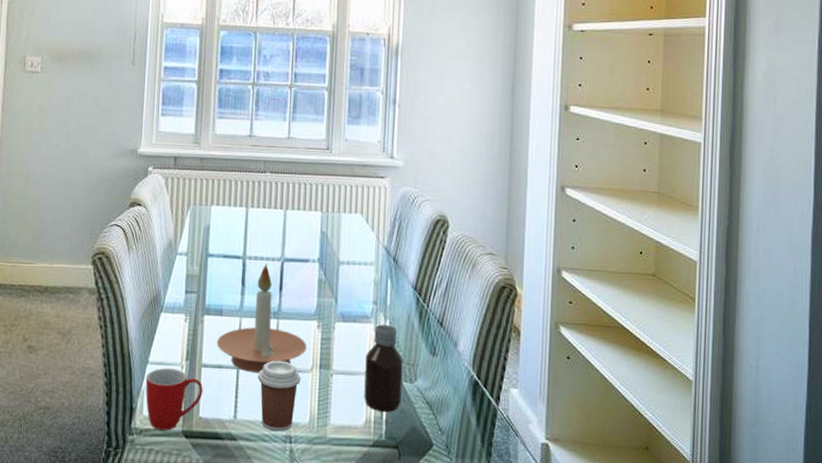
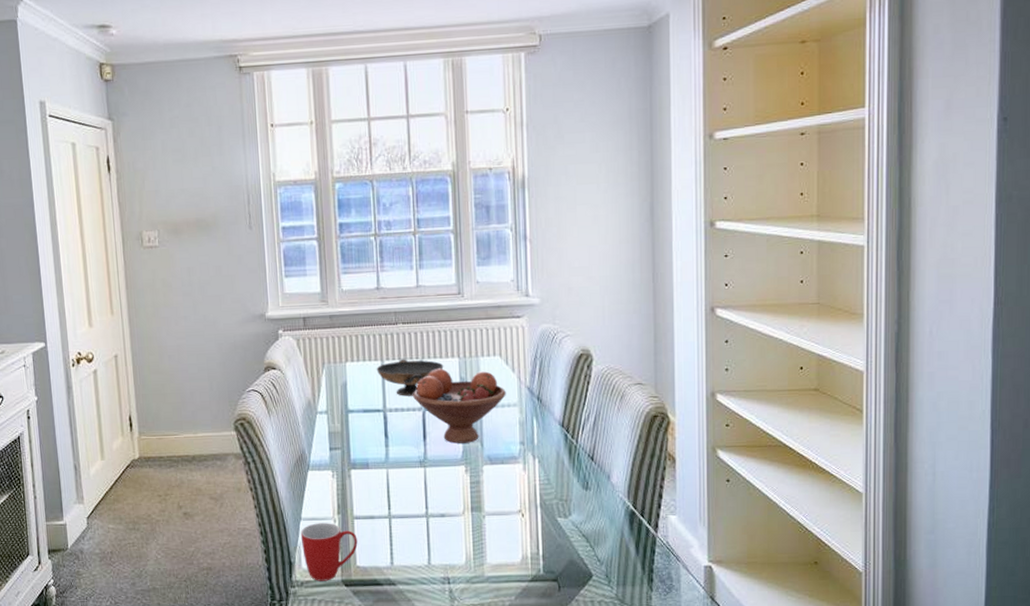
candle holder: present [216,263,307,373] -> none [366,414,457,521]
decorative bowl: none [240,208,307,246] -> present [376,359,444,396]
coffee cup: present [257,360,301,432] -> none [409,507,453,574]
fruit bowl: none [274,220,364,298] -> present [413,368,506,444]
bottle: present [364,324,403,413] -> none [517,463,557,548]

